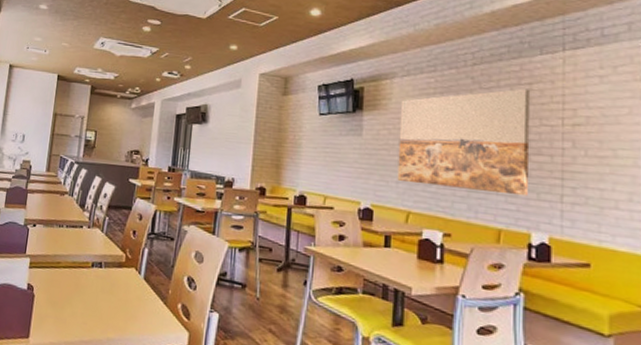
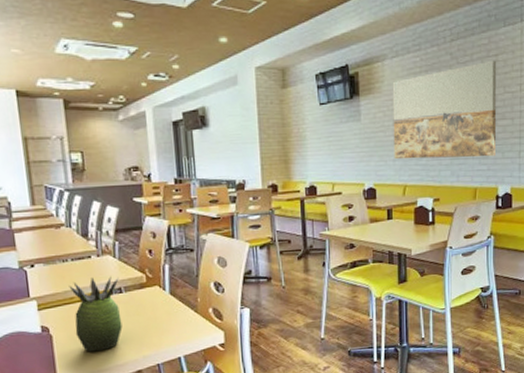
succulent plant: none [54,246,102,322] -> present [69,276,123,352]

